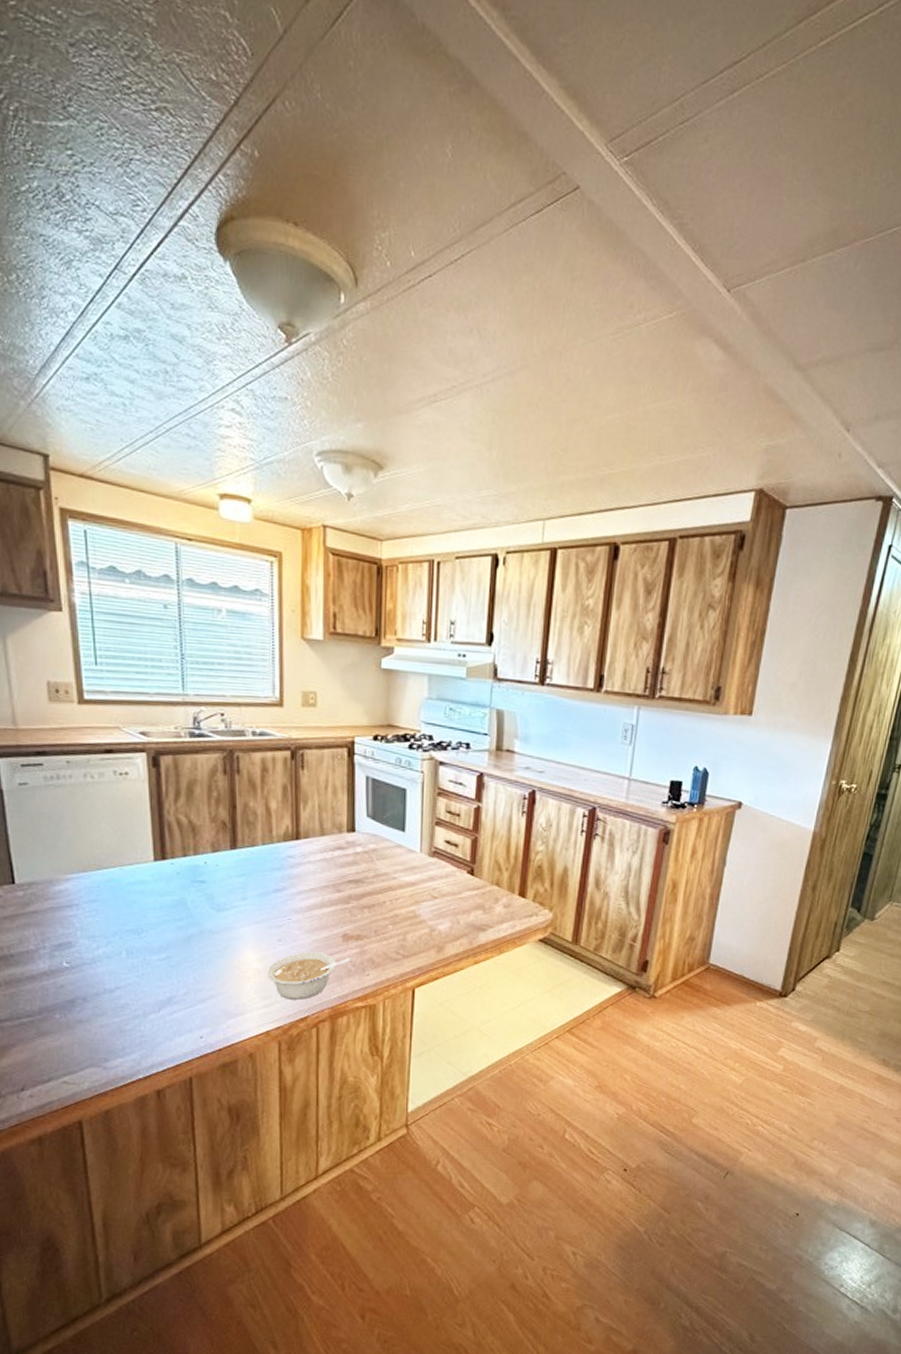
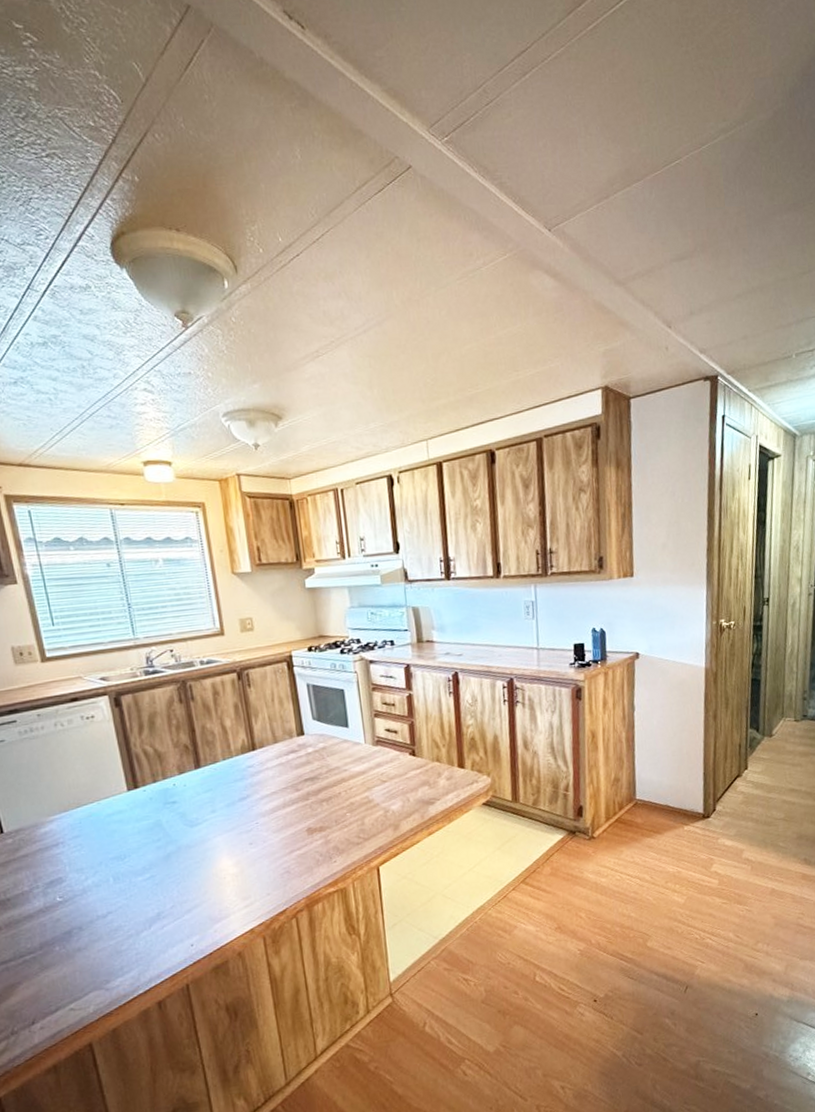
legume: present [266,952,350,1000] -> none [243,848,317,896]

